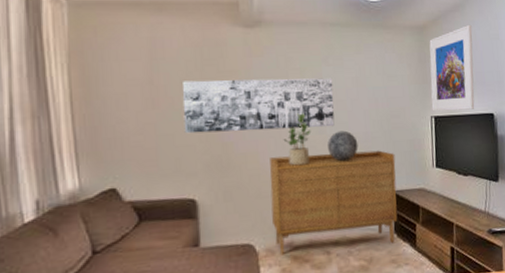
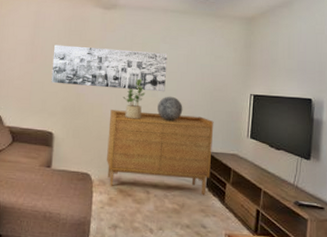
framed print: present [429,24,475,112] -> none [252,19,298,93]

